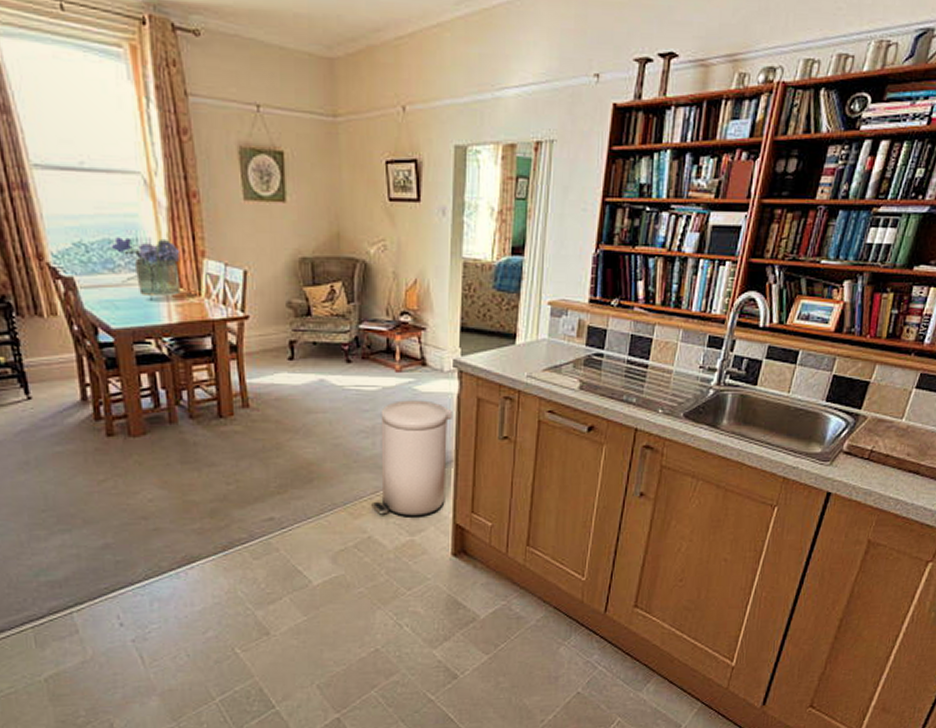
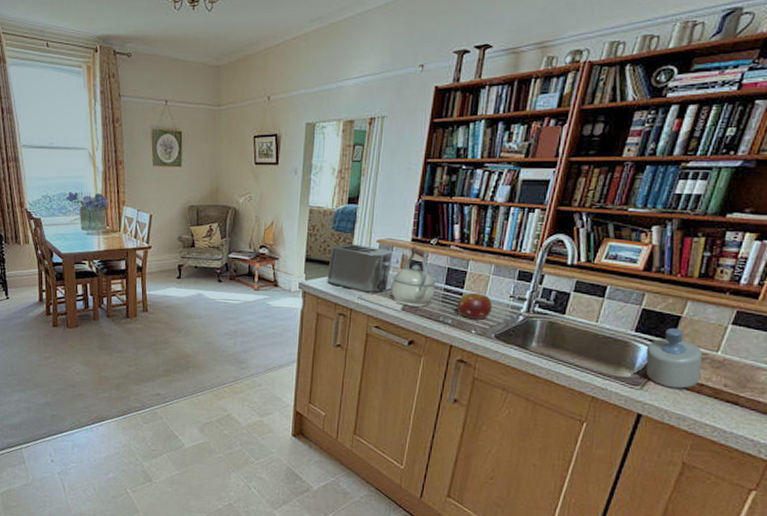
pedal bin: present [371,400,452,517] -> none [231,312,297,403]
toaster: none [488,307,568,371] -> present [327,243,393,294]
kettle: none [565,310,618,385] -> present [389,247,436,308]
fruit: none [642,365,681,396] -> present [457,293,492,320]
soap dispenser: none [835,394,889,461] -> present [645,327,703,389]

